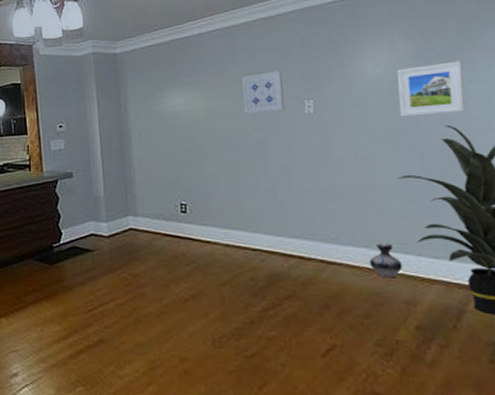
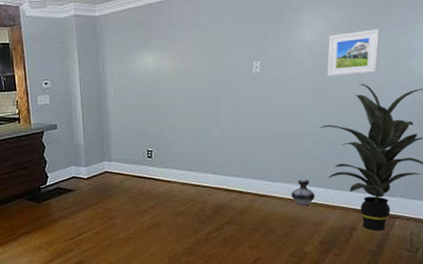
wall art: present [242,70,285,114] -> none [203,35,237,73]

